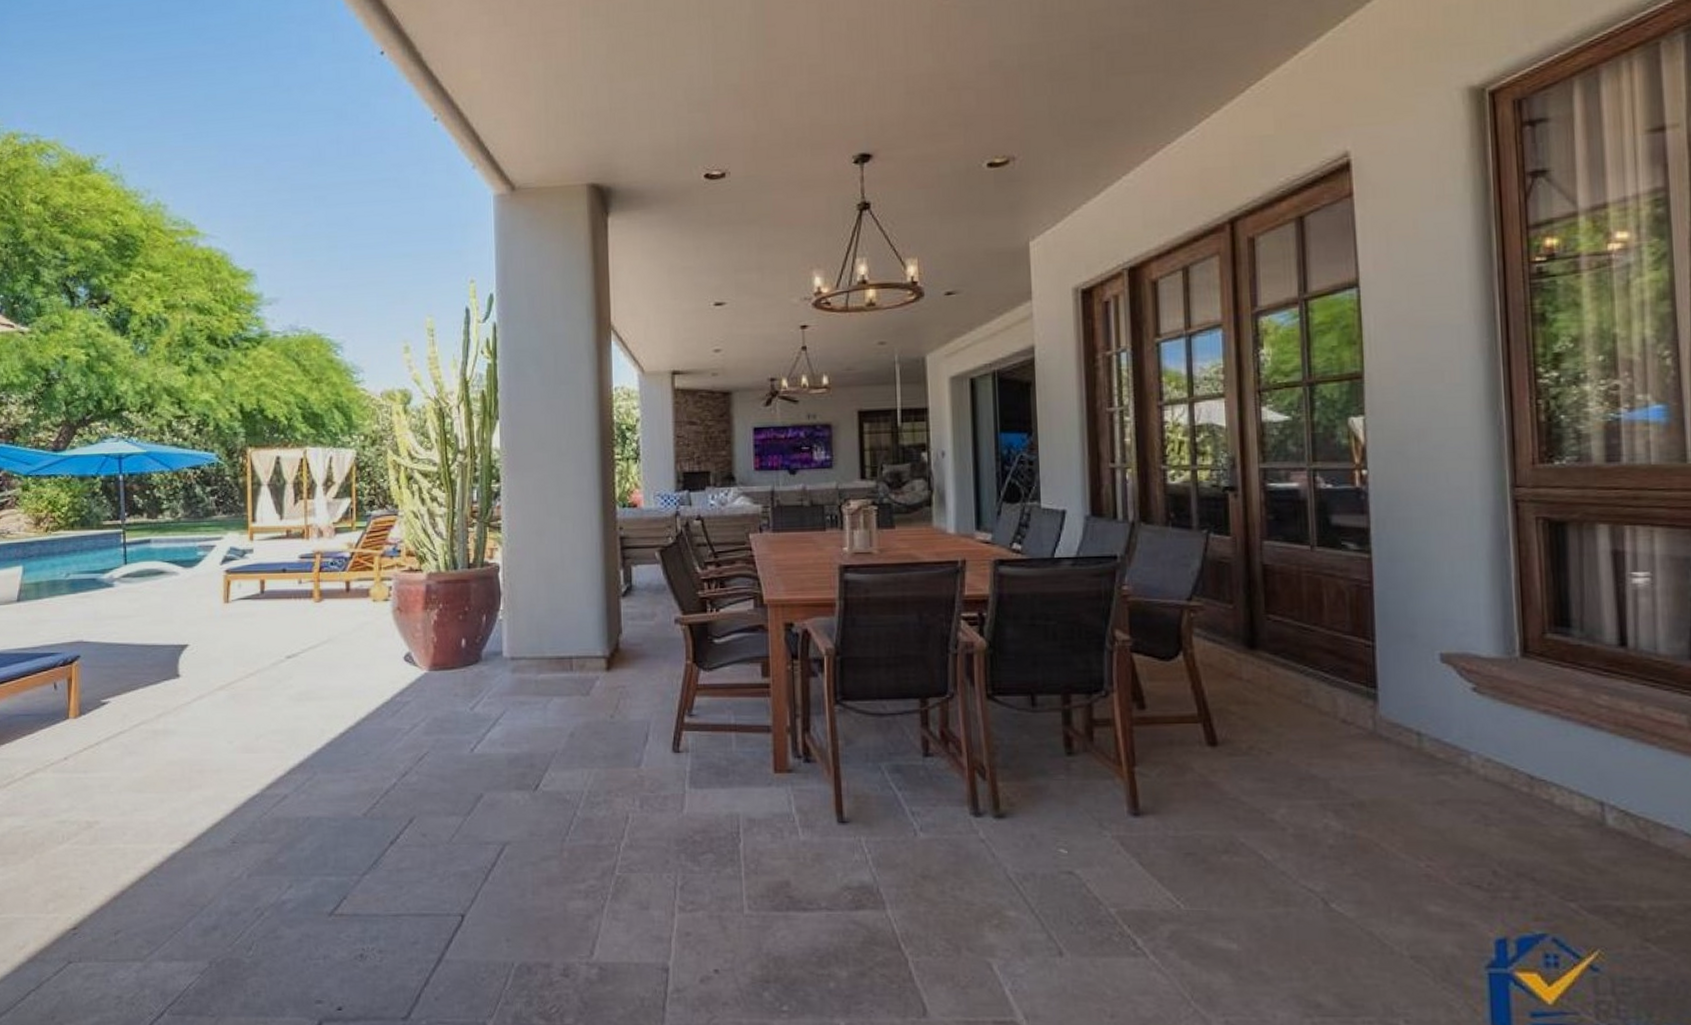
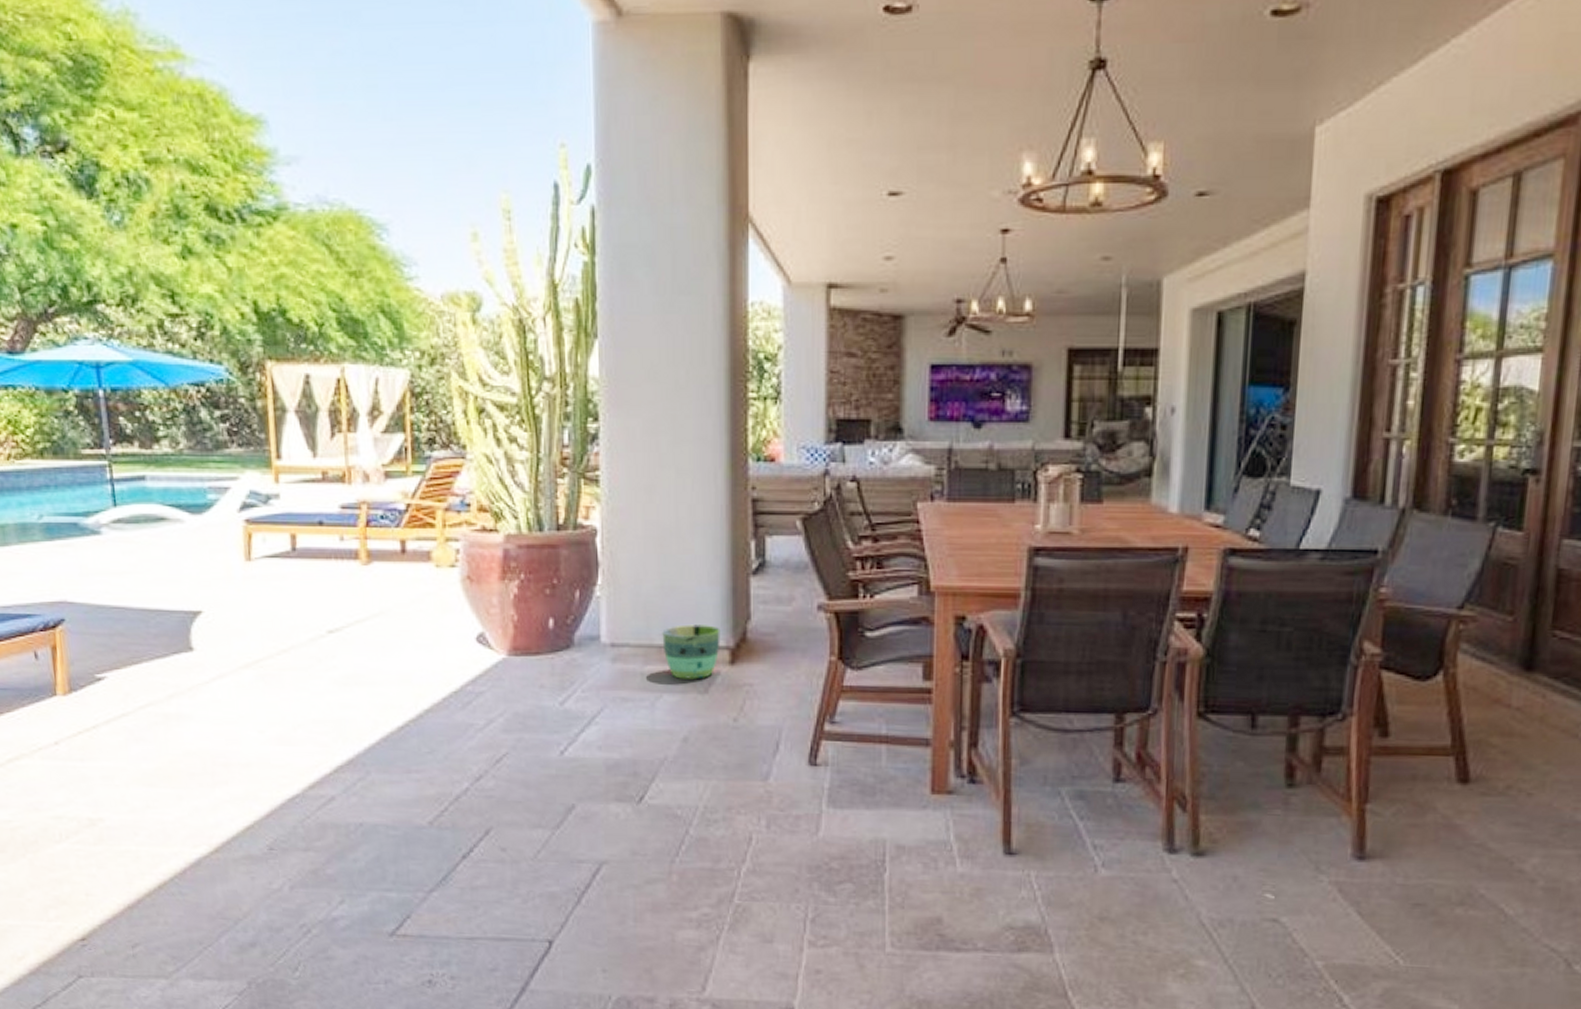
planter pot: none [552,639,598,684] -> present [662,624,721,680]

